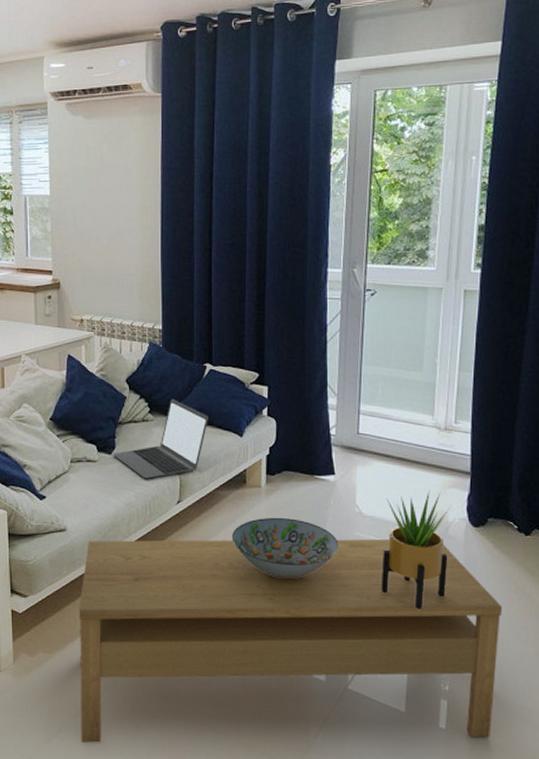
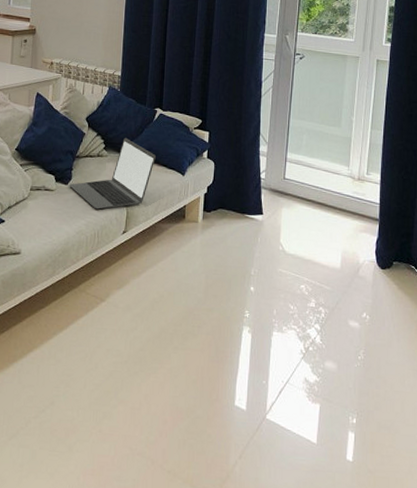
coffee table: present [78,539,503,743] -> none [15,264,405,472]
decorative bowl: present [231,517,339,578] -> none [169,251,264,309]
potted plant: present [380,490,450,610] -> none [299,233,361,344]

